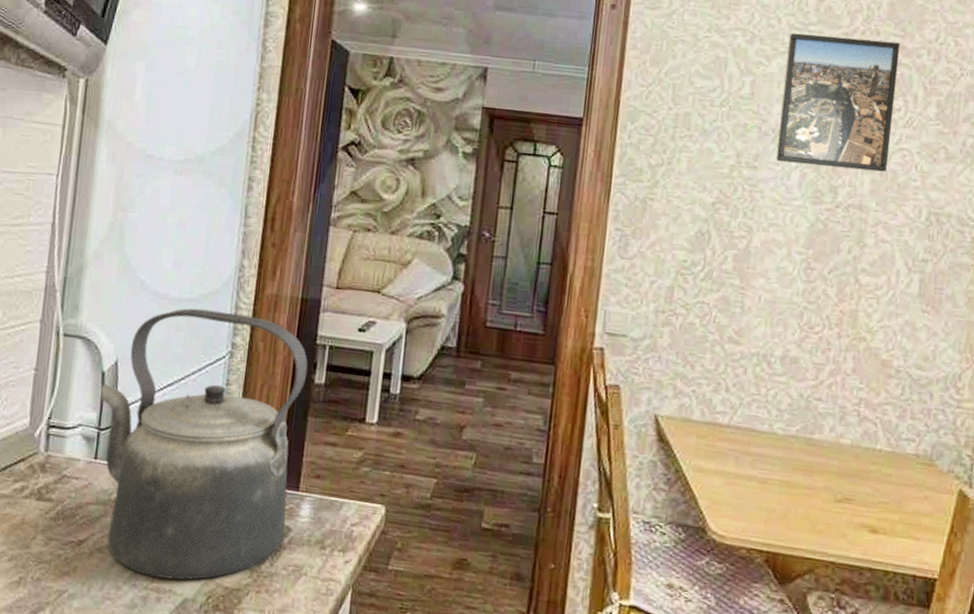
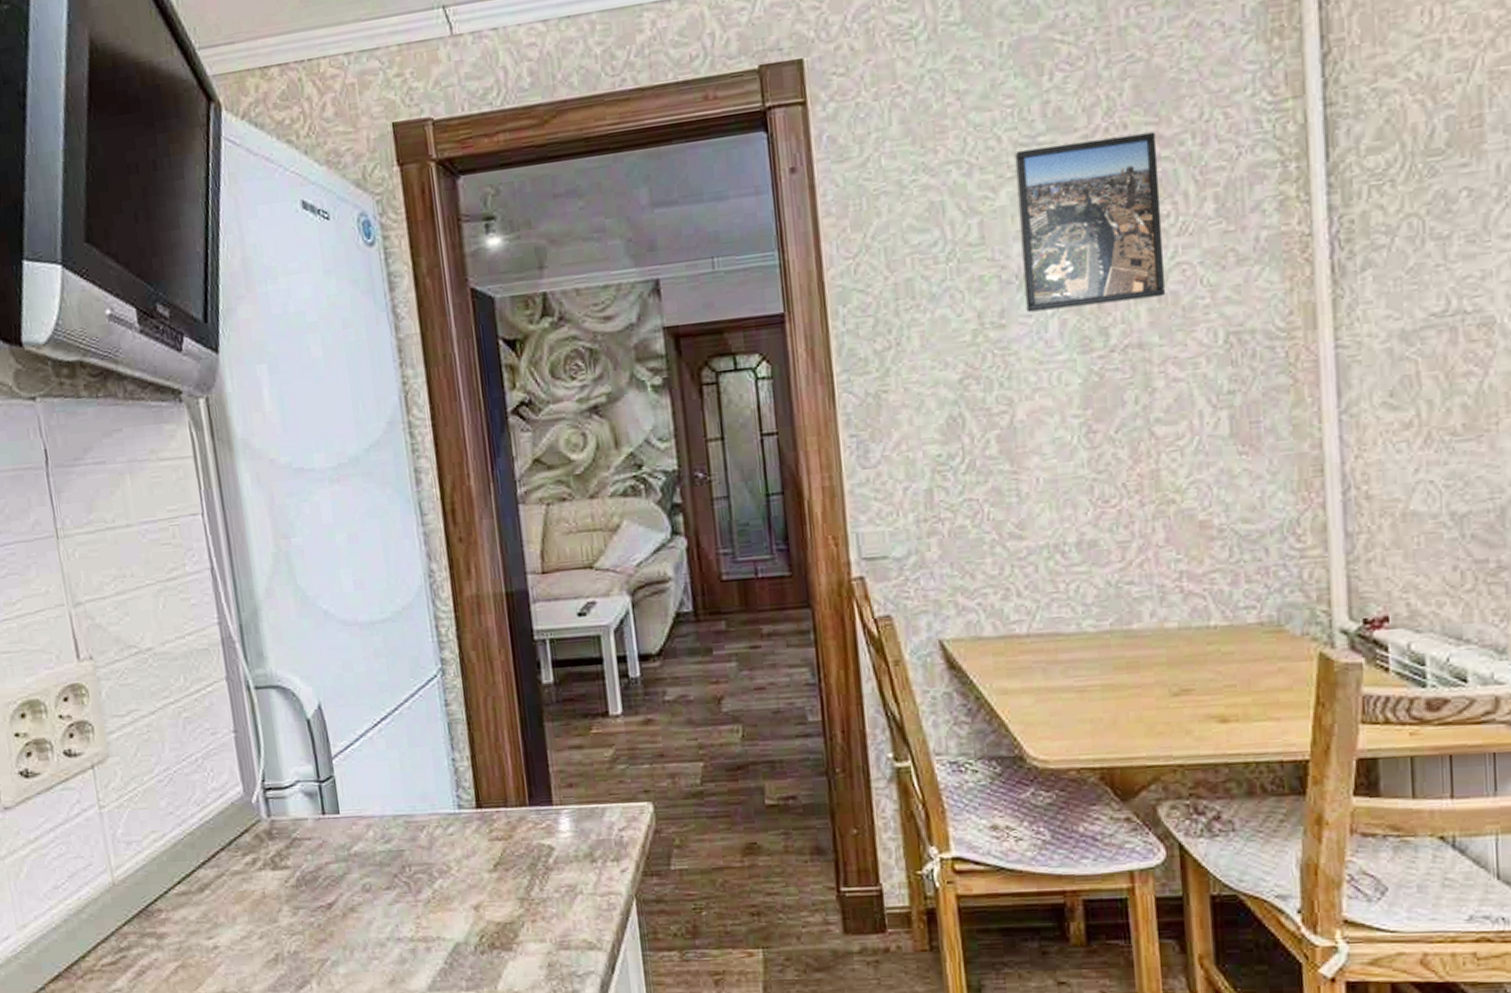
kettle: present [99,308,308,580] -> none [310,624,548,927]

